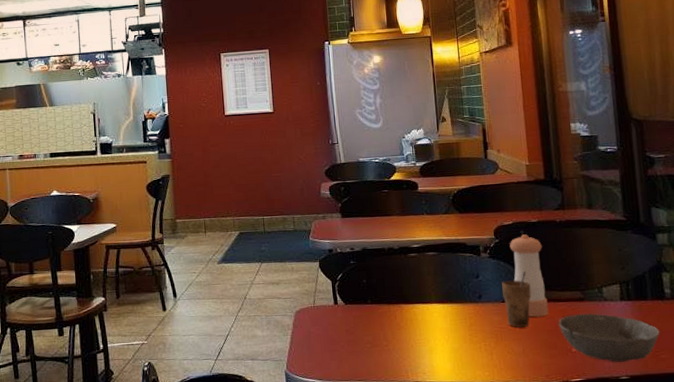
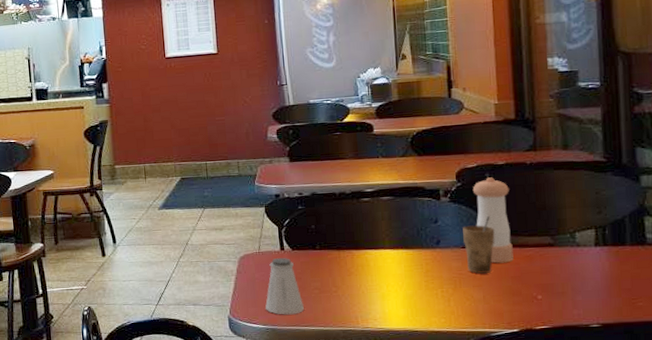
saltshaker: none [320,312,358,369] -> present [265,258,305,315]
bowl: present [558,313,660,362] -> none [524,259,638,310]

